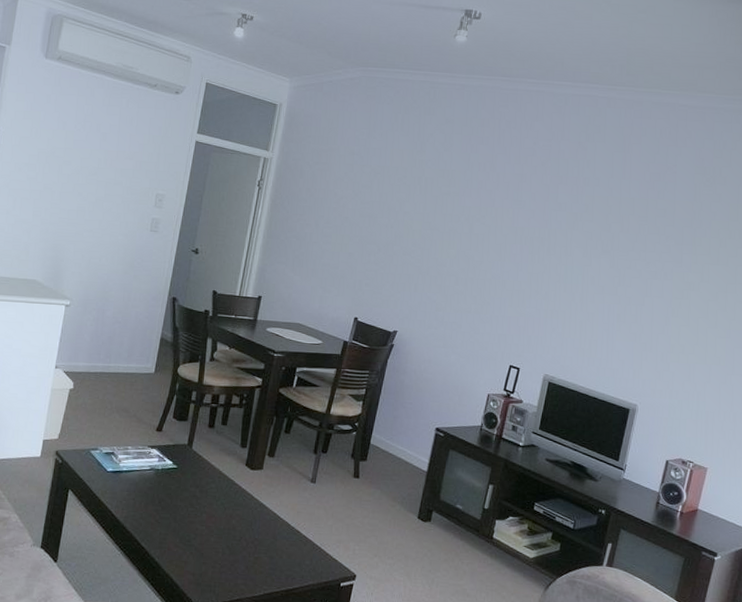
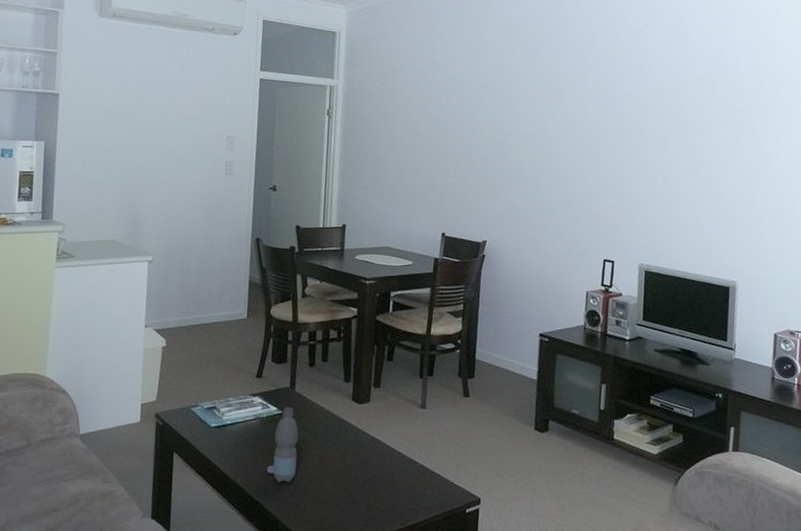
water bottle: none [156,462,190,534] -> present [267,406,298,483]

